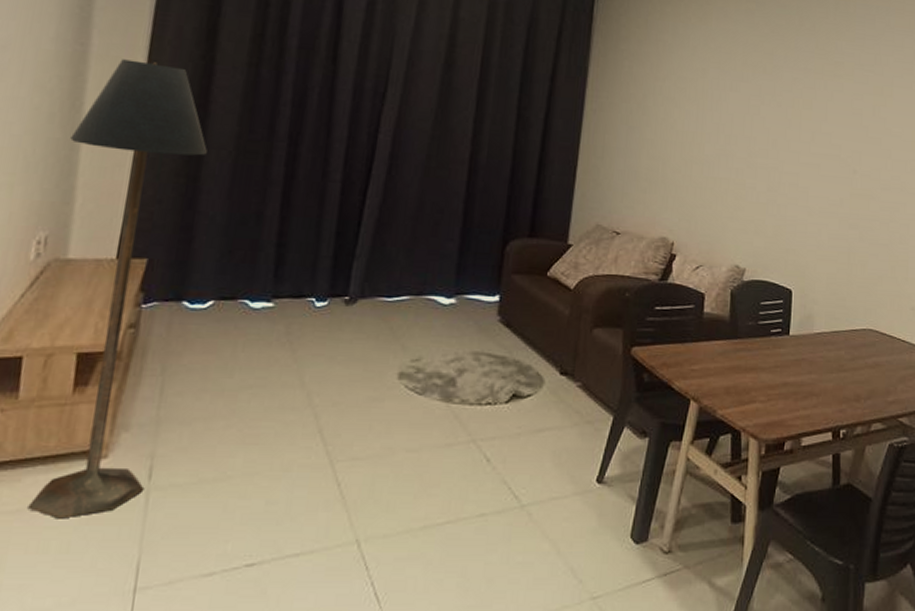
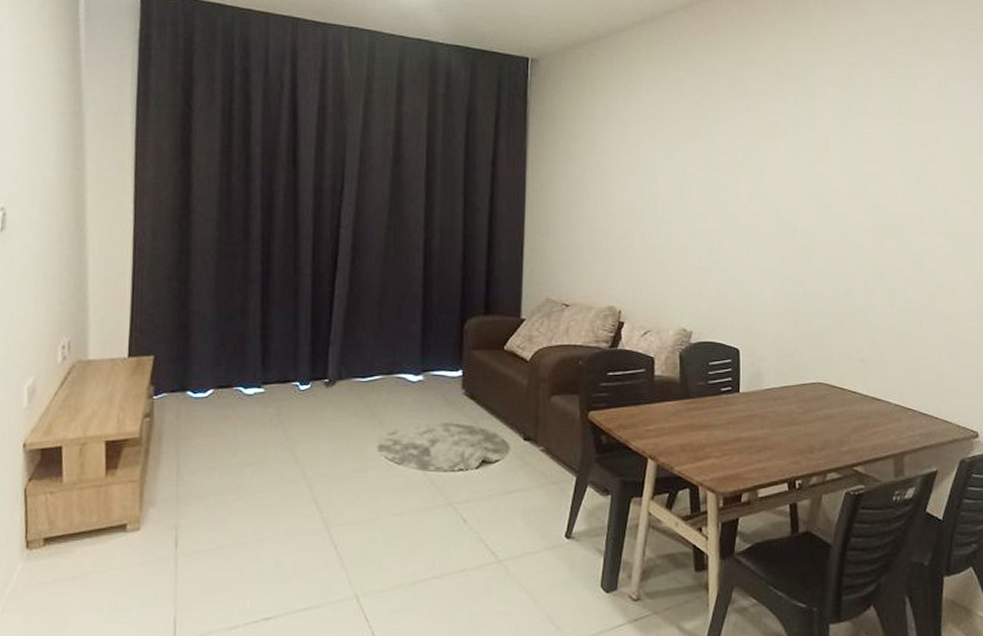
floor lamp: present [28,59,207,519] -> none [79,179,193,583]

